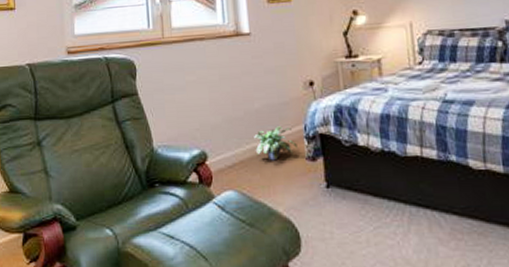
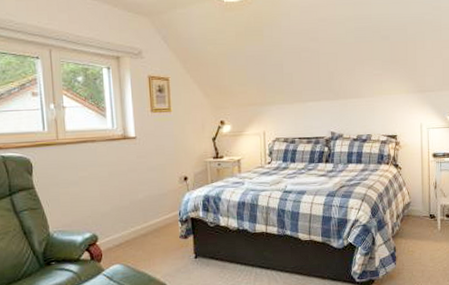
potted plant: present [254,126,297,161] -> none [138,212,173,240]

